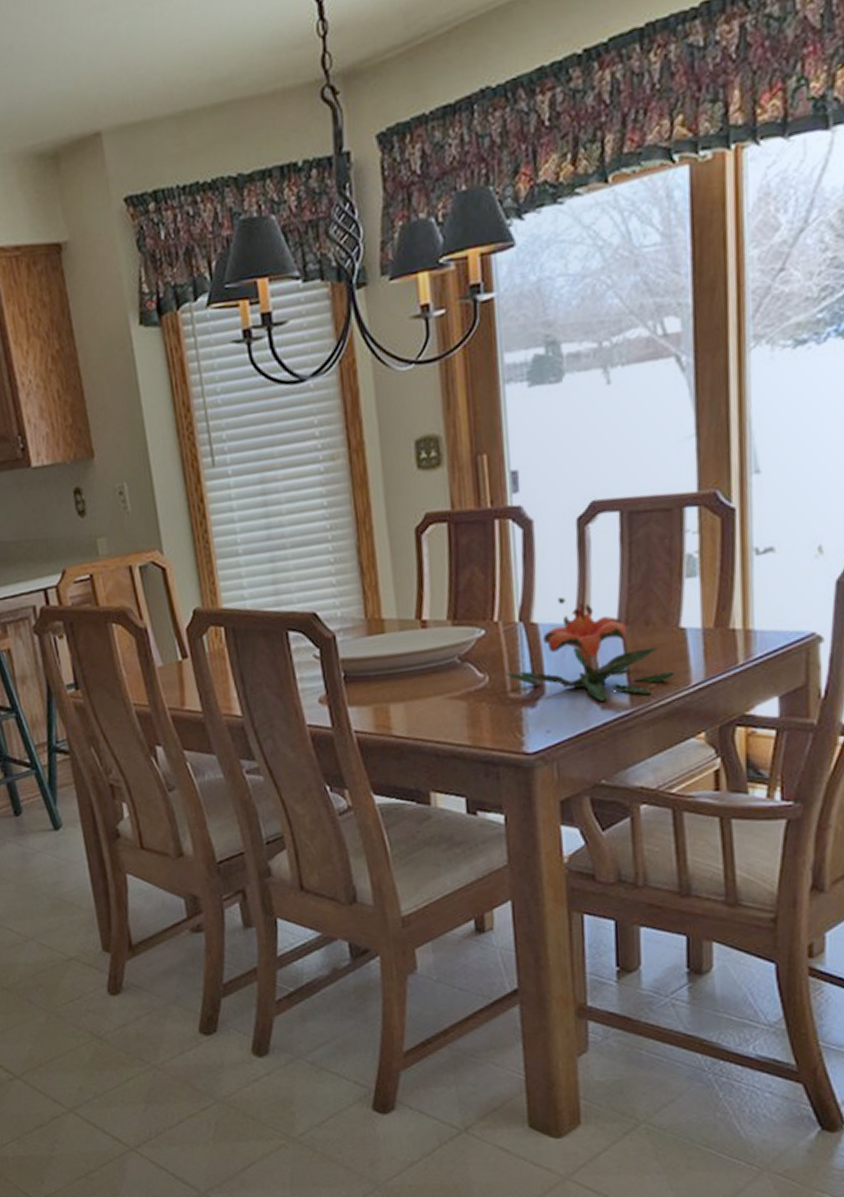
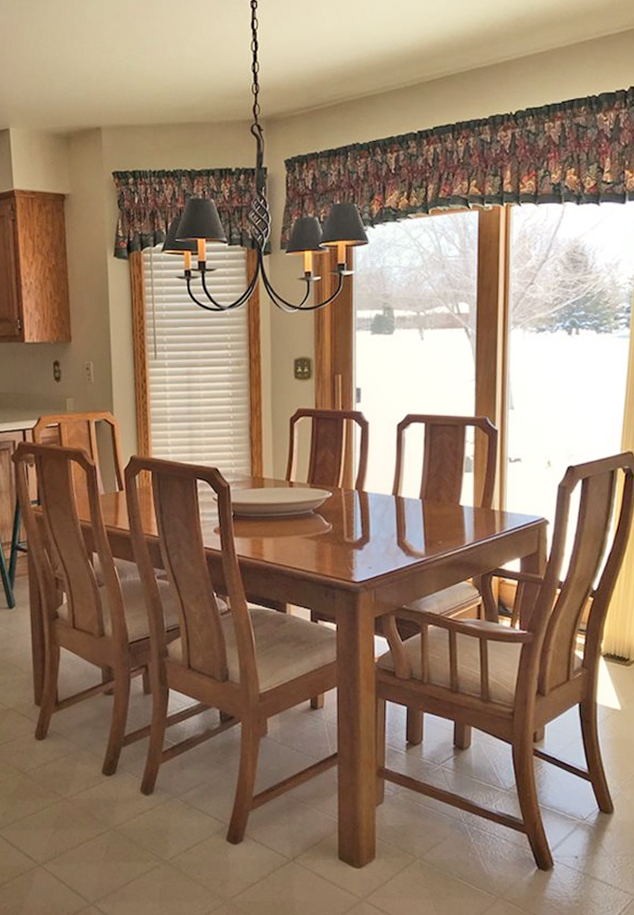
flower: present [505,597,675,701] -> none [343,476,455,550]

